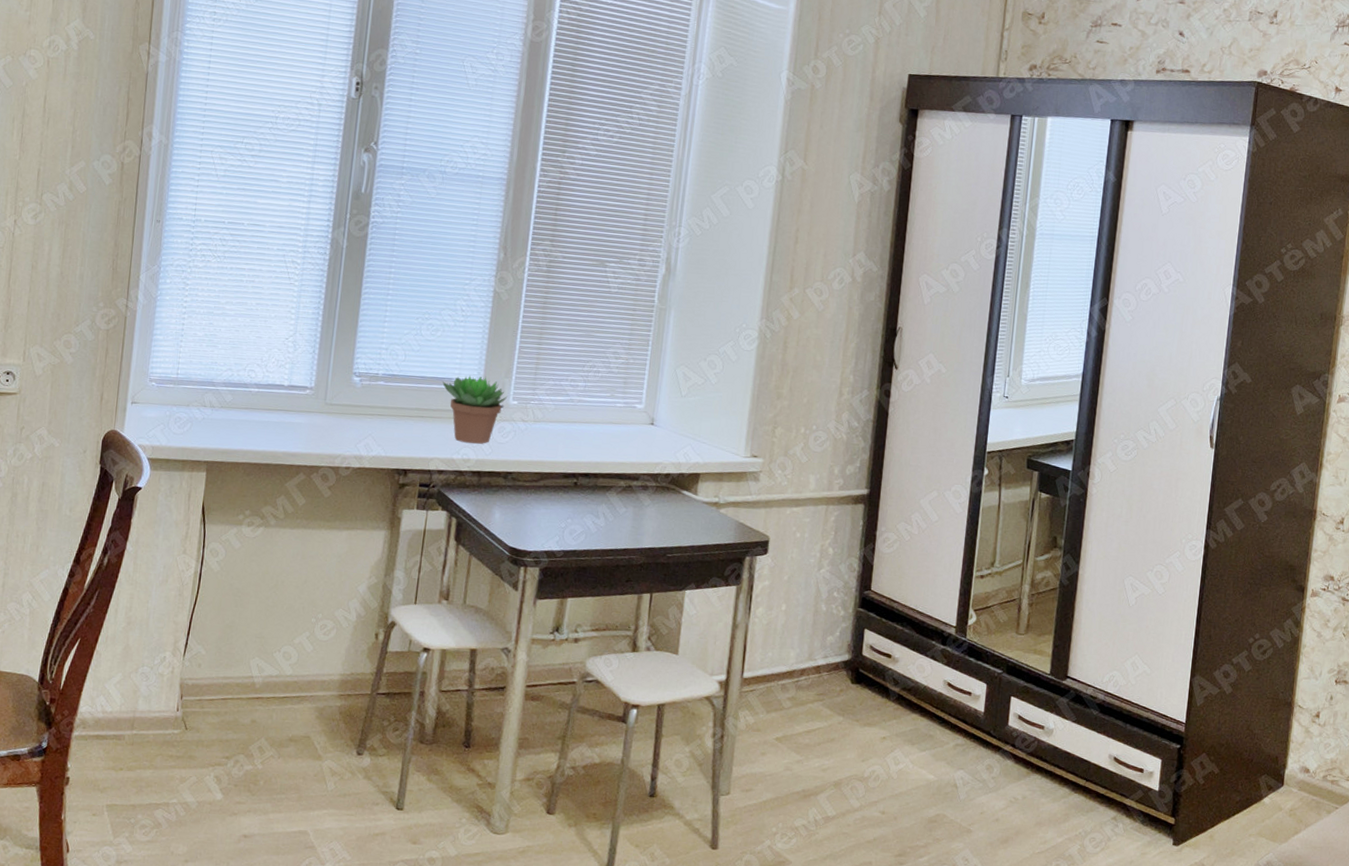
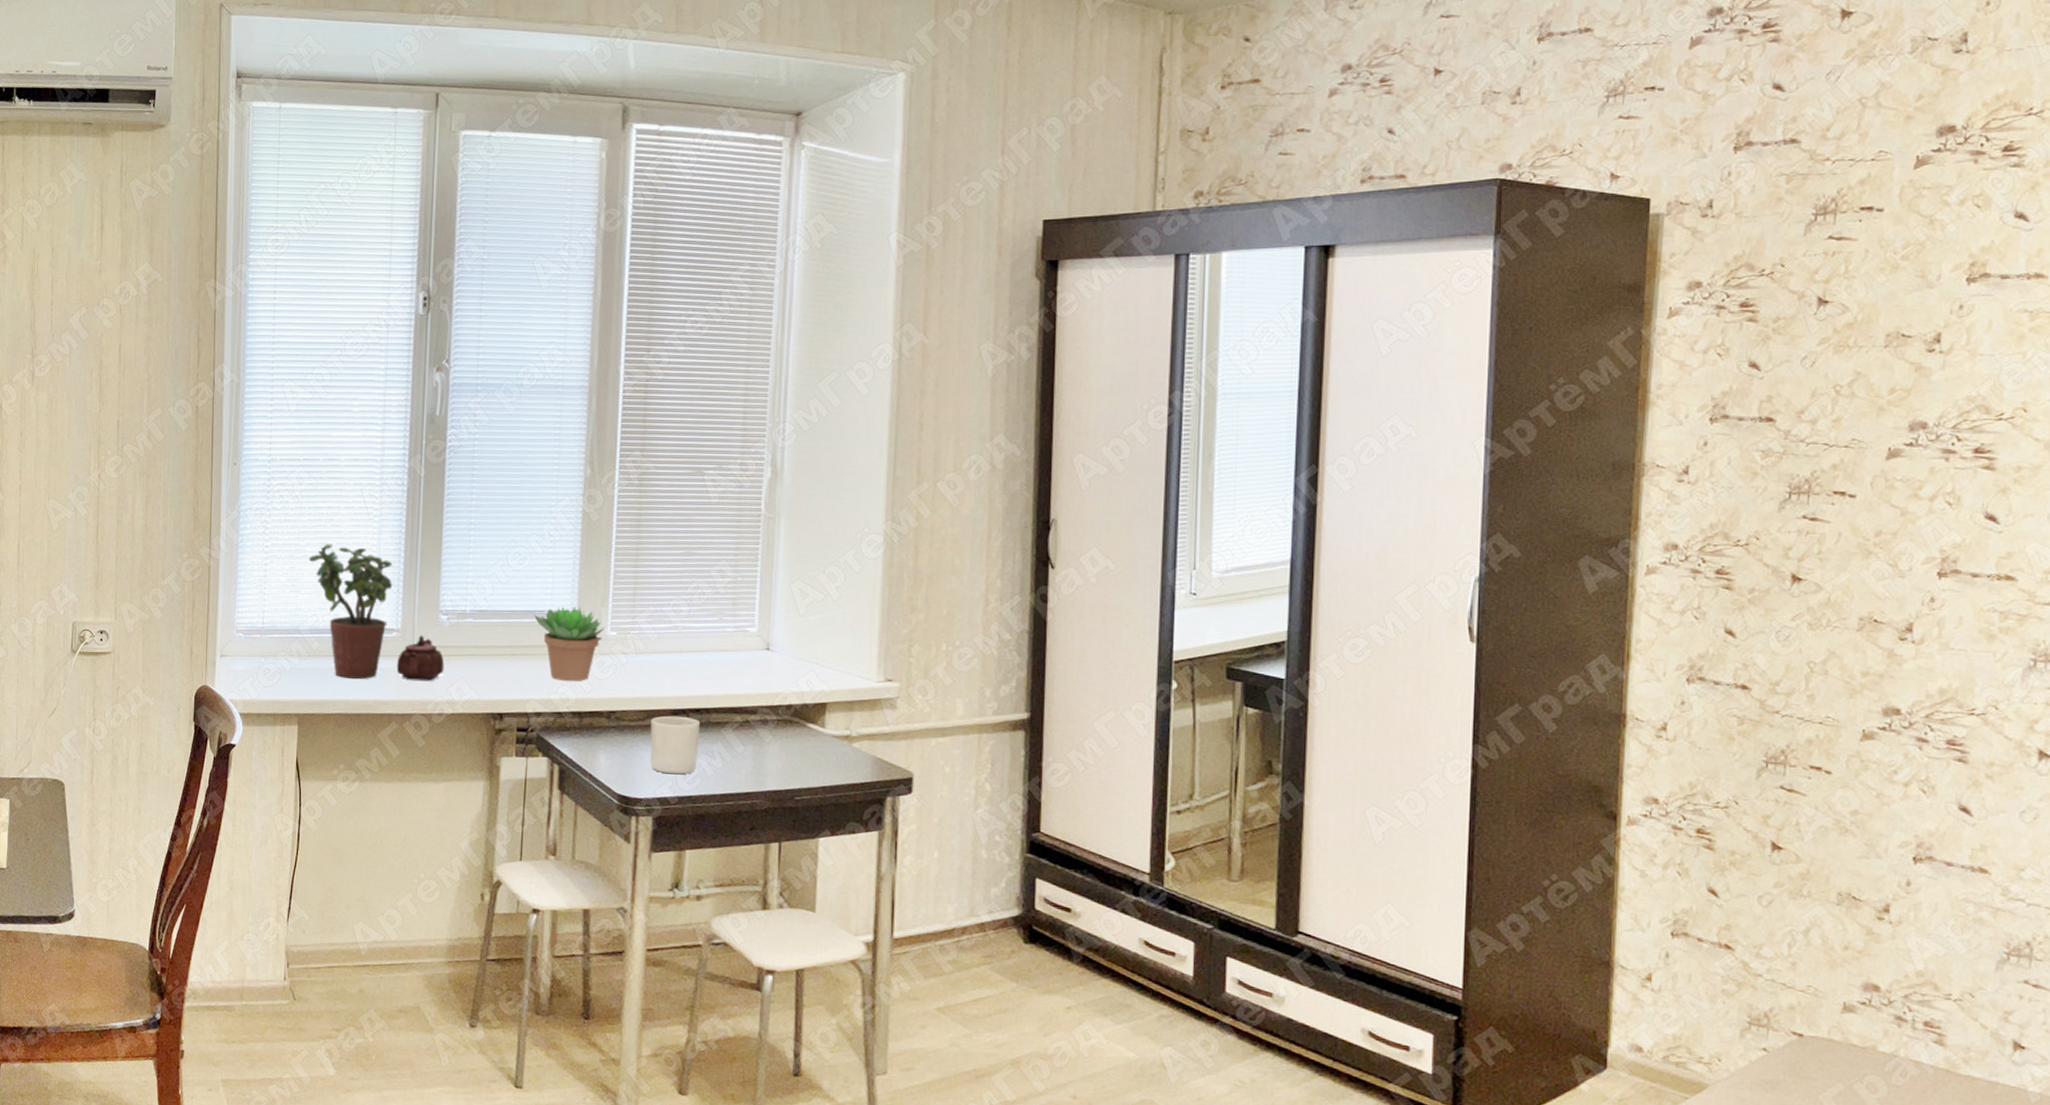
potted plant: none [227,303,310,432] -> present [308,544,393,679]
teapot: none [307,394,355,436] -> present [396,635,445,681]
mug: none [541,478,588,531] -> present [650,715,701,775]

